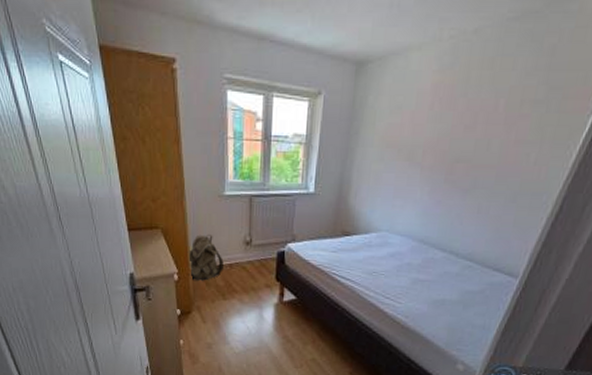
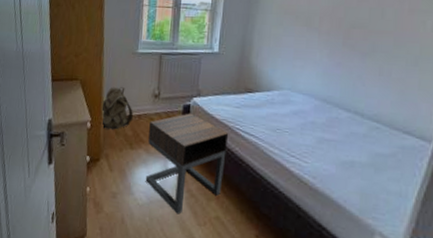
nightstand: none [240,260,325,359] -> present [145,113,229,214]

